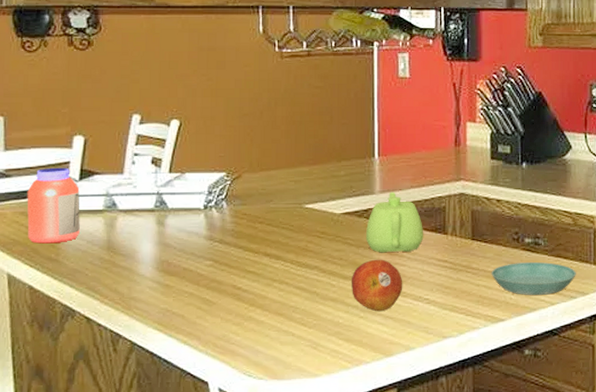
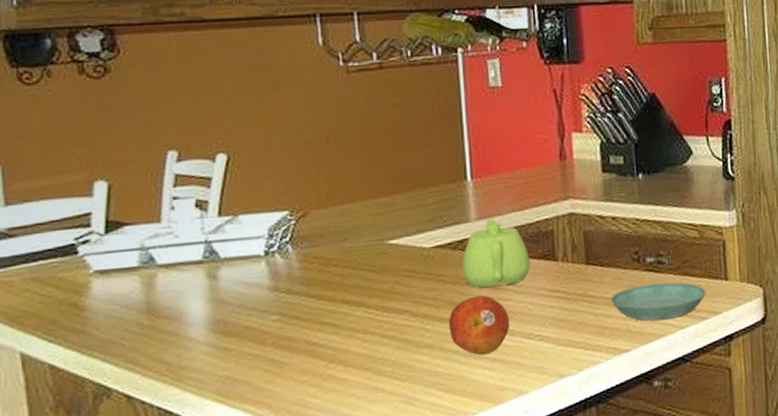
jar: present [27,167,80,244] -> none [38,220,110,314]

